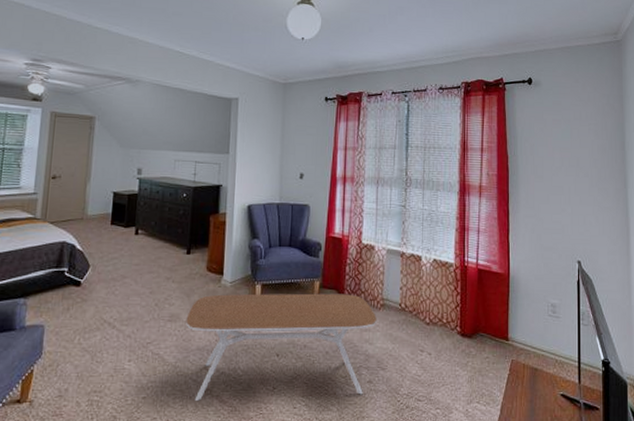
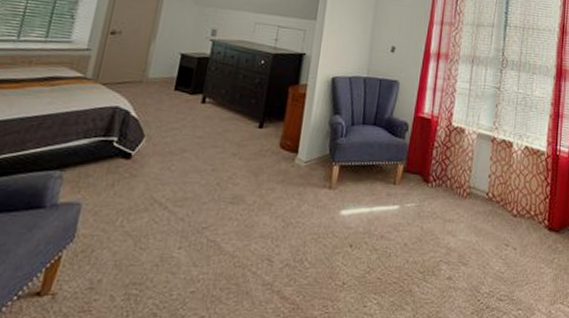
coffee table: present [186,293,377,401] -> none [250,174,462,296]

